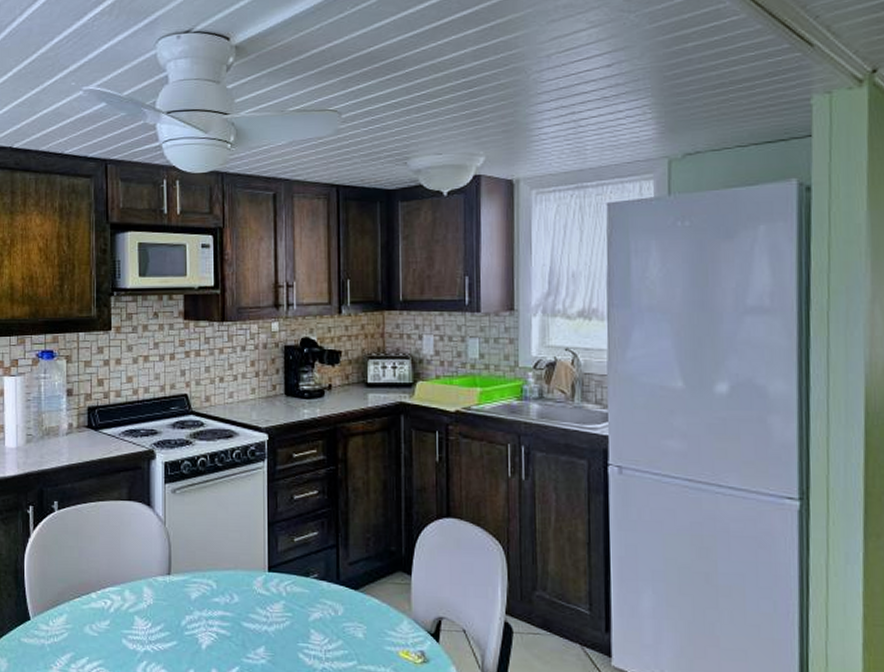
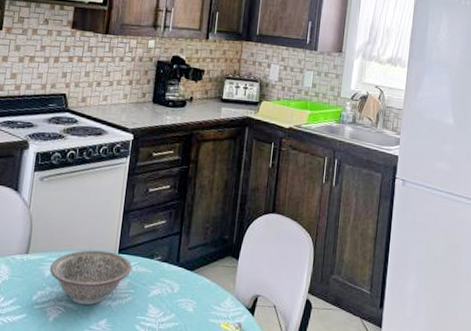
decorative bowl: none [194,568,287,631] -> present [49,249,132,306]

